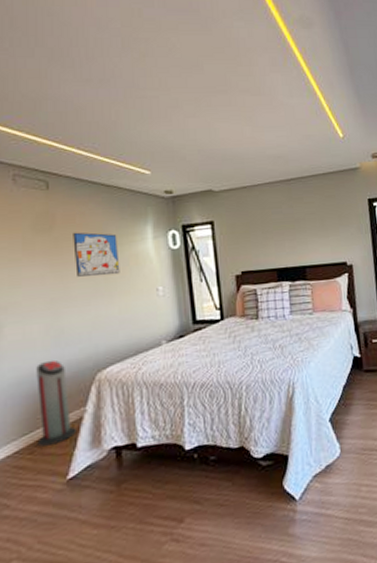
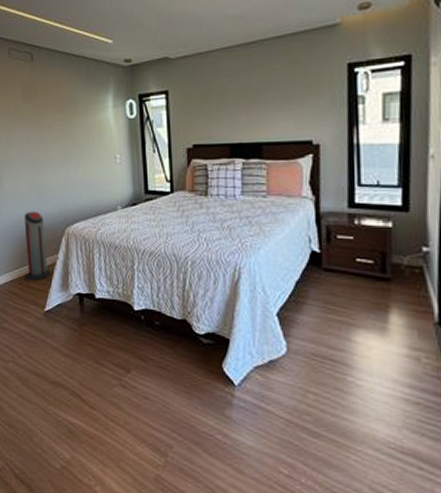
wall art: present [73,232,120,277] -> none [50,100,85,141]

